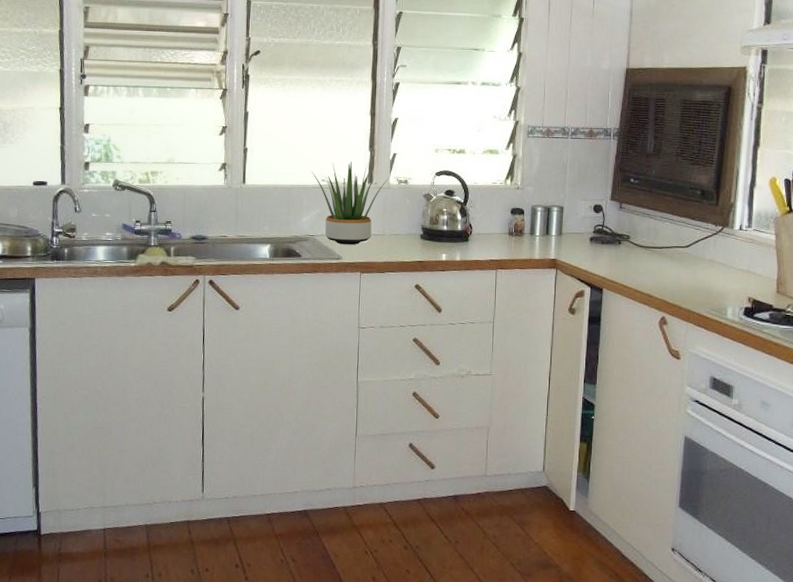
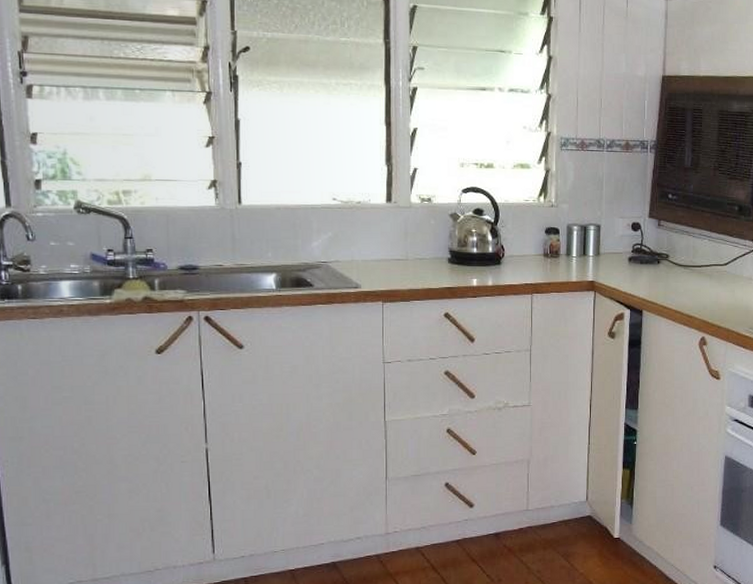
potted plant: present [311,161,390,245] -> none [320,177,411,272]

